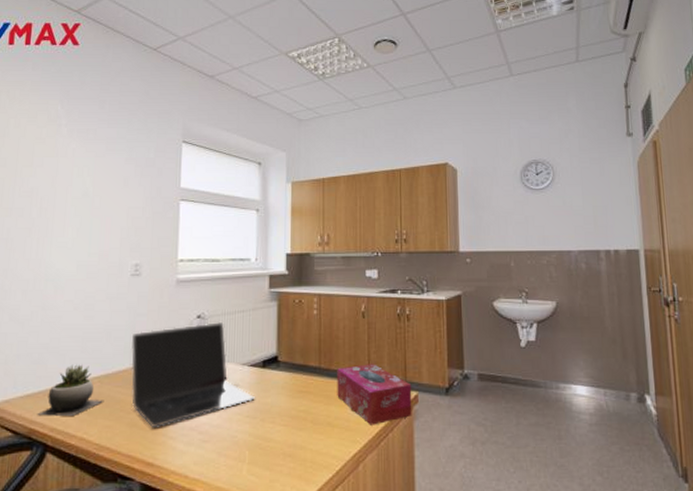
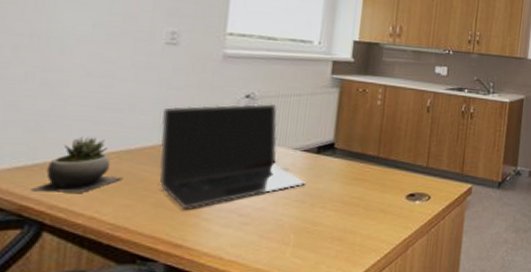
tissue box: present [337,364,412,425] -> none [393,156,467,213]

